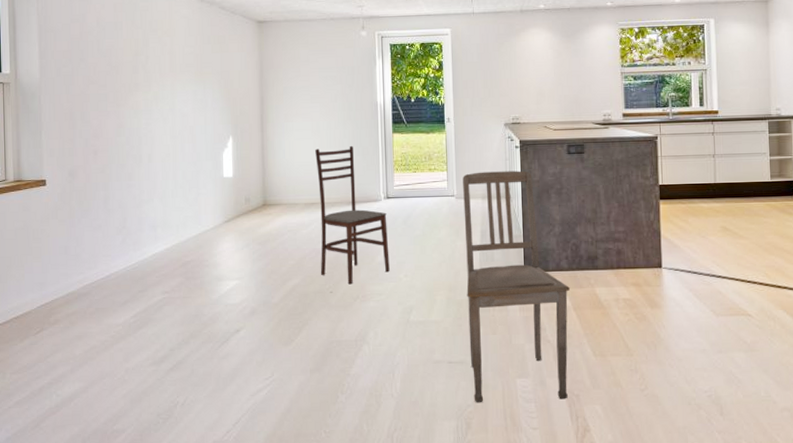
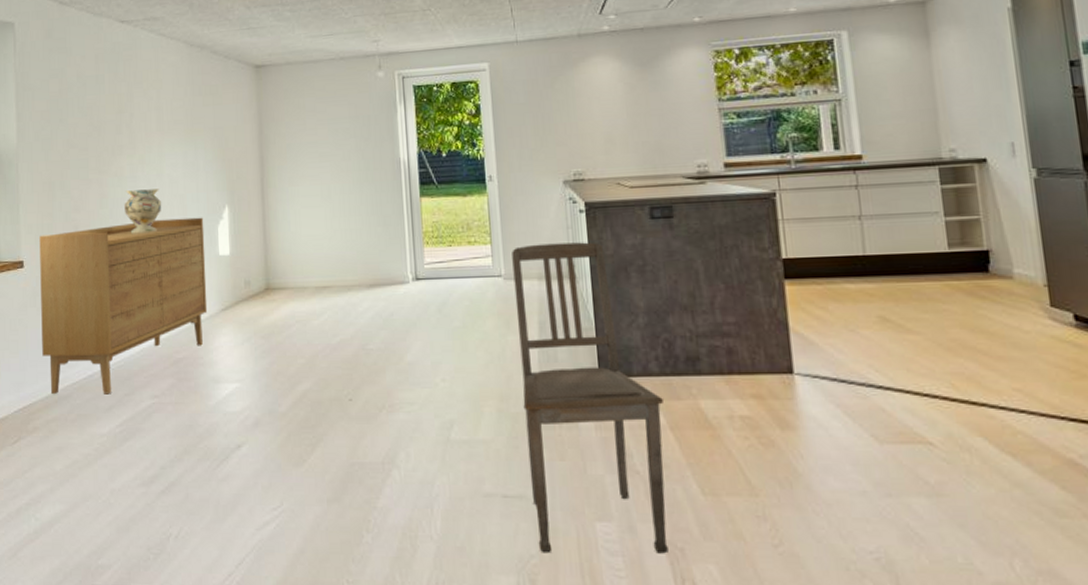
sideboard: none [61,145,213,293] -> present [39,217,208,395]
decorative vase: none [140,121,174,159] -> present [124,189,162,234]
dining chair: present [315,145,390,285] -> none [326,213,423,391]

